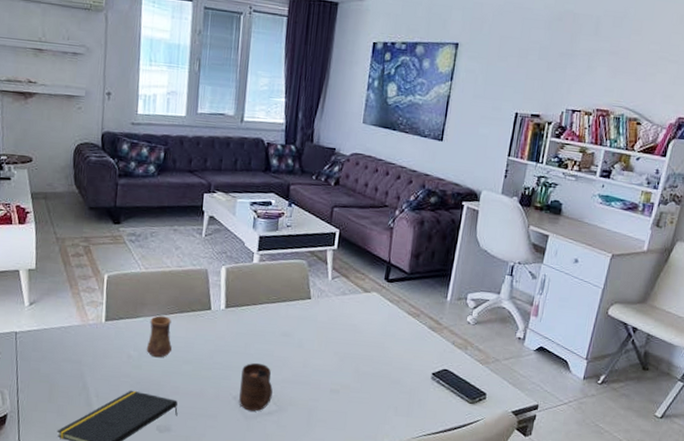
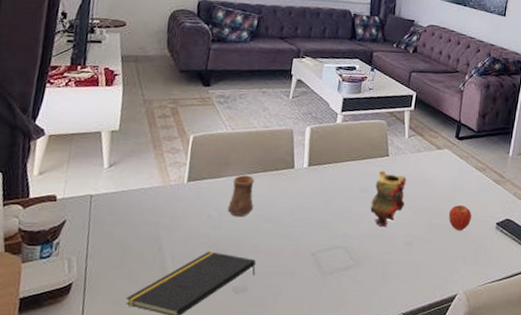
cup: present [239,362,273,412] -> none [317,218,350,267]
teapot: none [292,314,331,373] -> present [370,170,407,226]
fruit: none [378,353,404,380] -> present [448,205,472,231]

